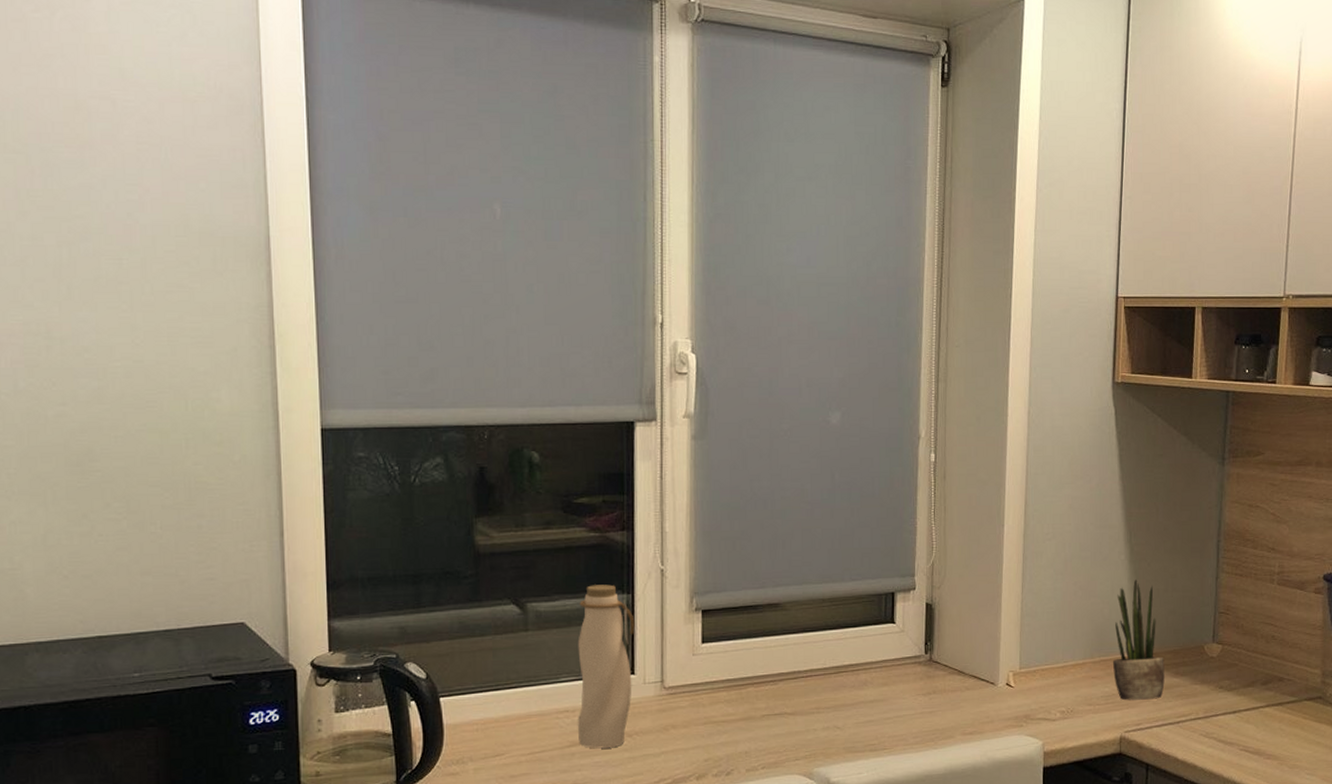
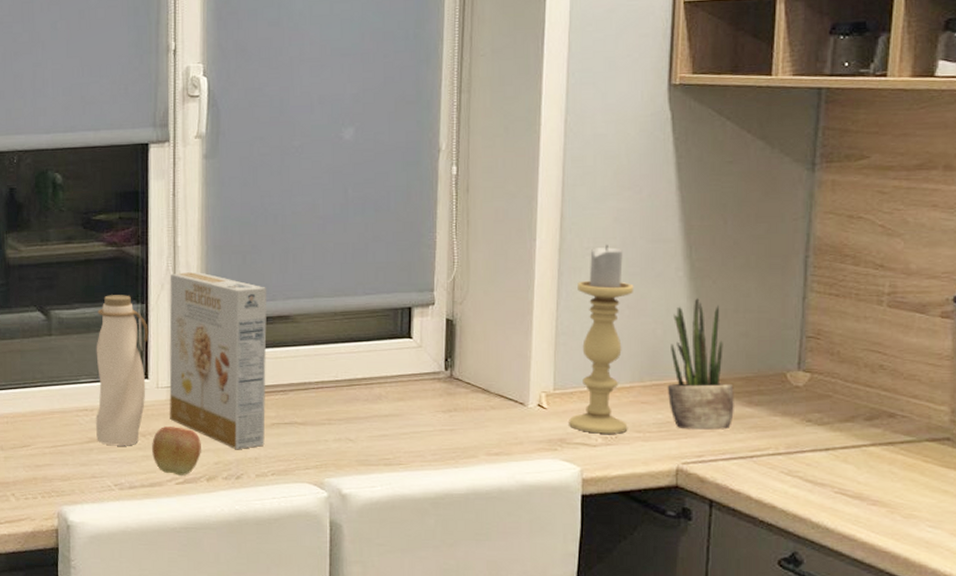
apple: none [639,724,691,776] -> present [152,427,201,476]
cereal box: none [657,559,757,744] -> present [169,272,267,449]
candle holder: none [1032,531,1086,709] -> present [569,245,634,434]

